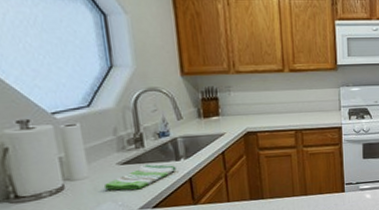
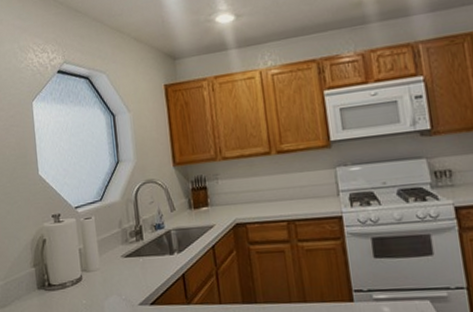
dish towel: present [103,164,177,190] -> none [111,257,171,284]

